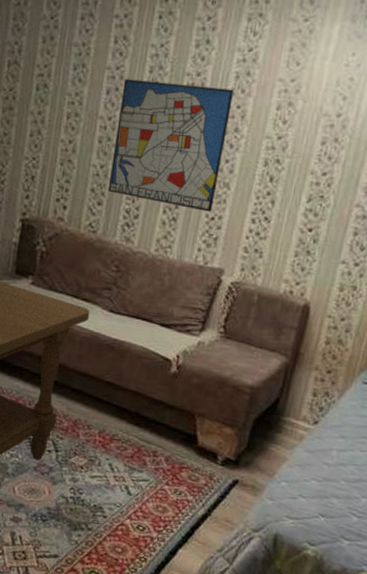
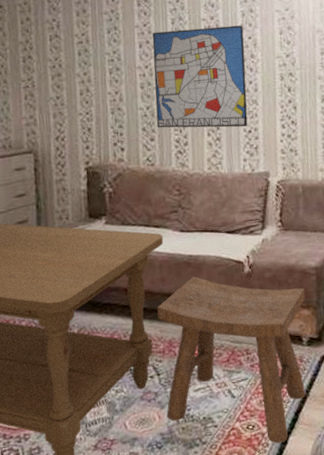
stool: none [57,362,234,553] -> present [157,276,306,444]

